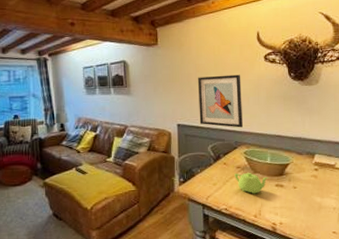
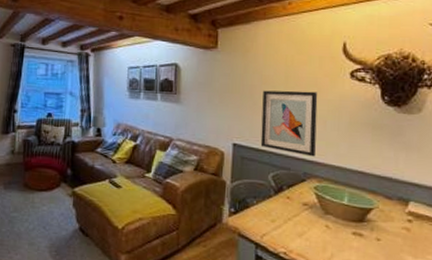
teapot: present [234,172,269,194] -> none [299,210,344,241]

